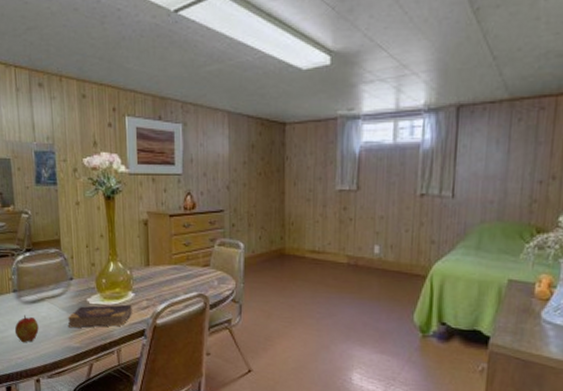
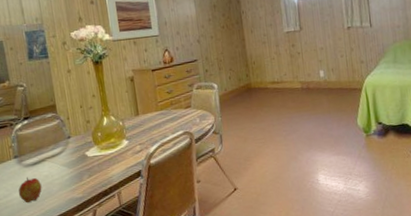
book: present [67,304,132,328] -> none [68,151,128,181]

